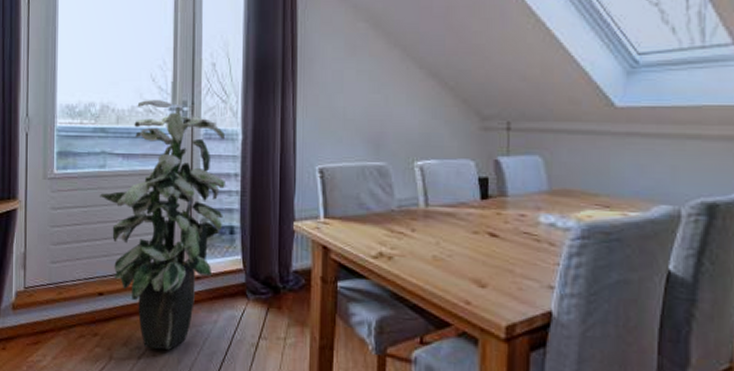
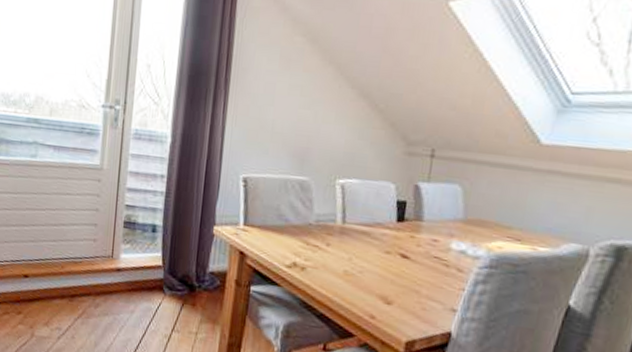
indoor plant: present [100,100,225,350] -> none [30,95,154,333]

